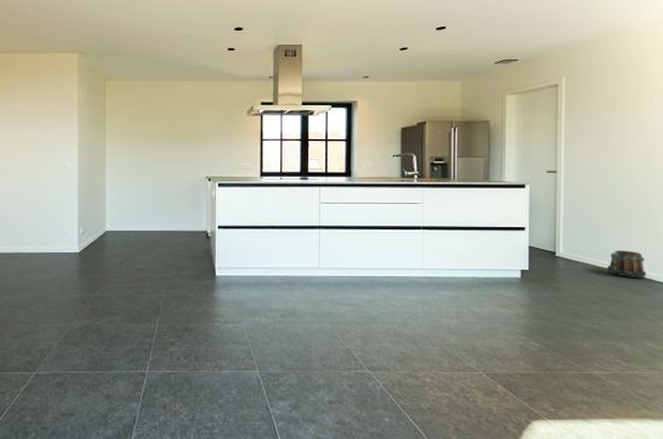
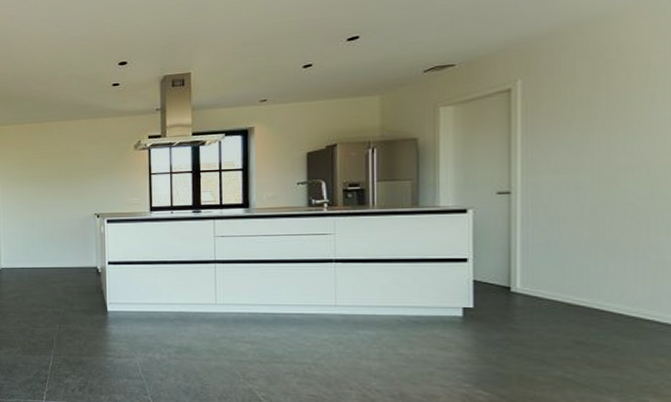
bucket: present [606,251,647,279] -> none [585,285,646,319]

